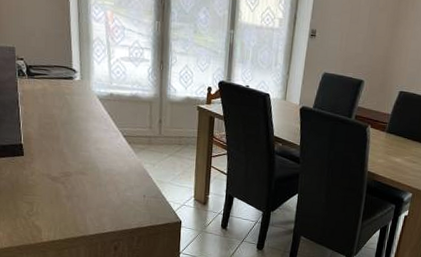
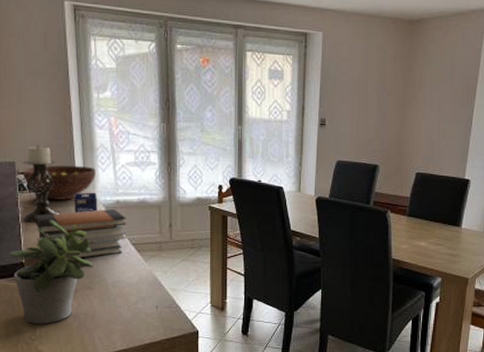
potted plant: none [9,106,87,203] -> present [9,219,93,325]
candle holder: none [22,31,58,108] -> present [22,143,61,223]
fruit bowl: none [22,54,92,89] -> present [22,165,97,200]
book stack: none [33,100,119,146] -> present [35,209,127,258]
small box: none [70,83,93,102] -> present [74,192,98,213]

